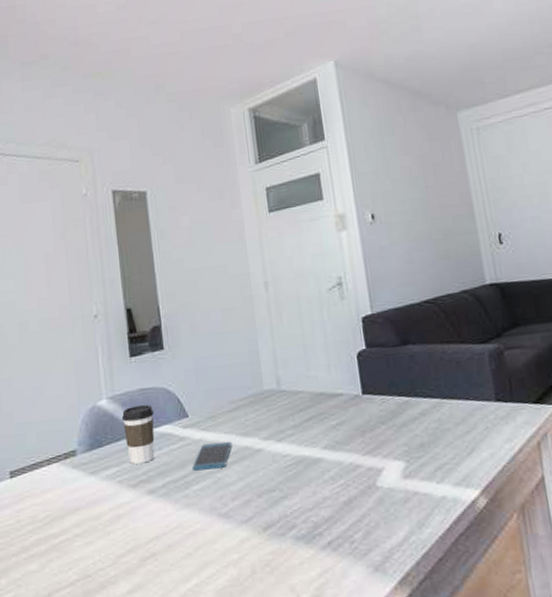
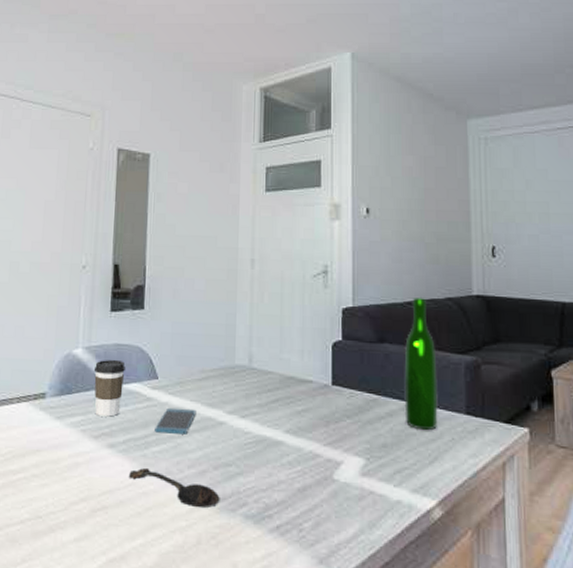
spoon: none [173,507,269,539] -> present [129,467,220,509]
wine bottle: none [428,293,470,424] -> present [404,296,438,431]

